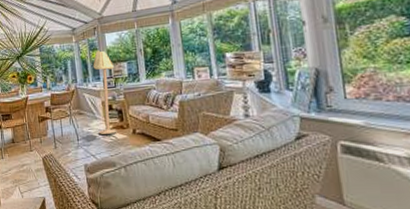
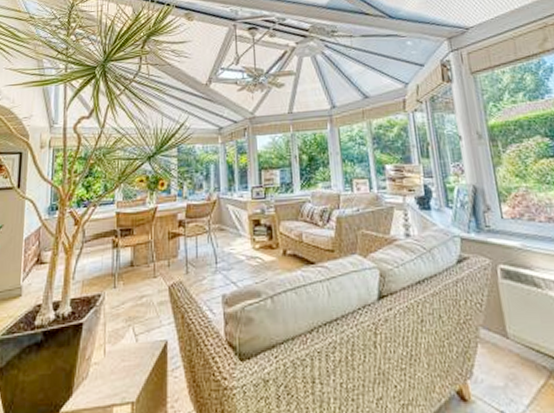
floor lamp: present [92,51,117,134] -> none [240,155,265,256]

